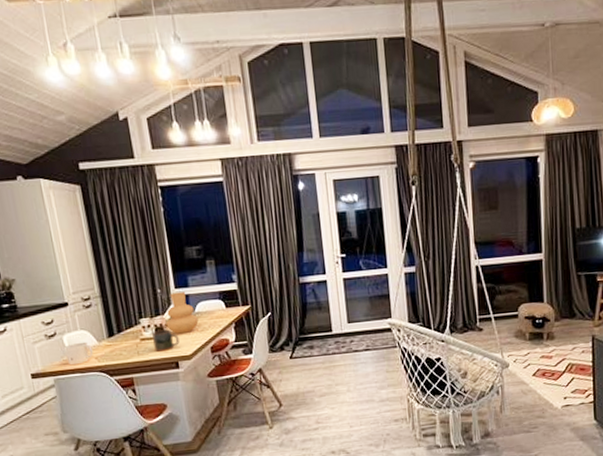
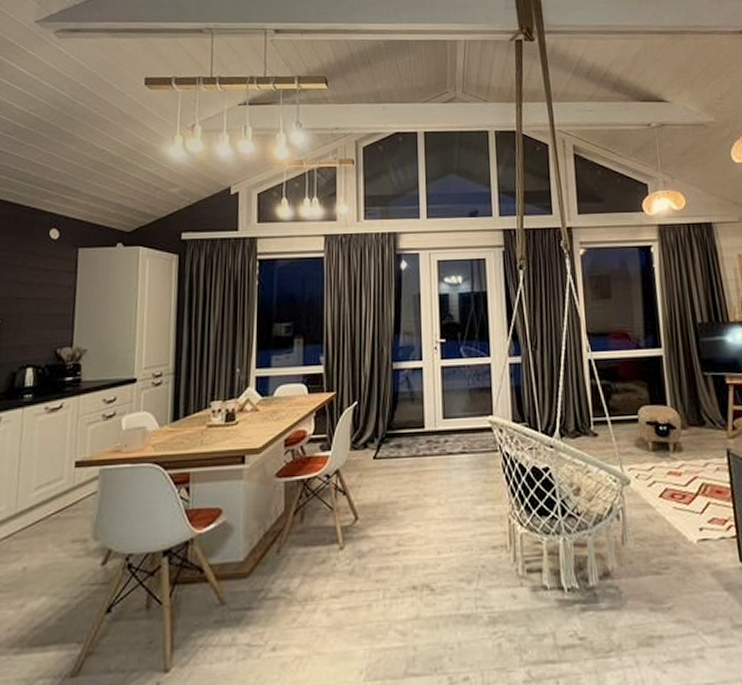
mug: present [151,329,180,352] -> none [220,415,251,442]
vase: present [166,292,199,335] -> none [239,372,276,423]

